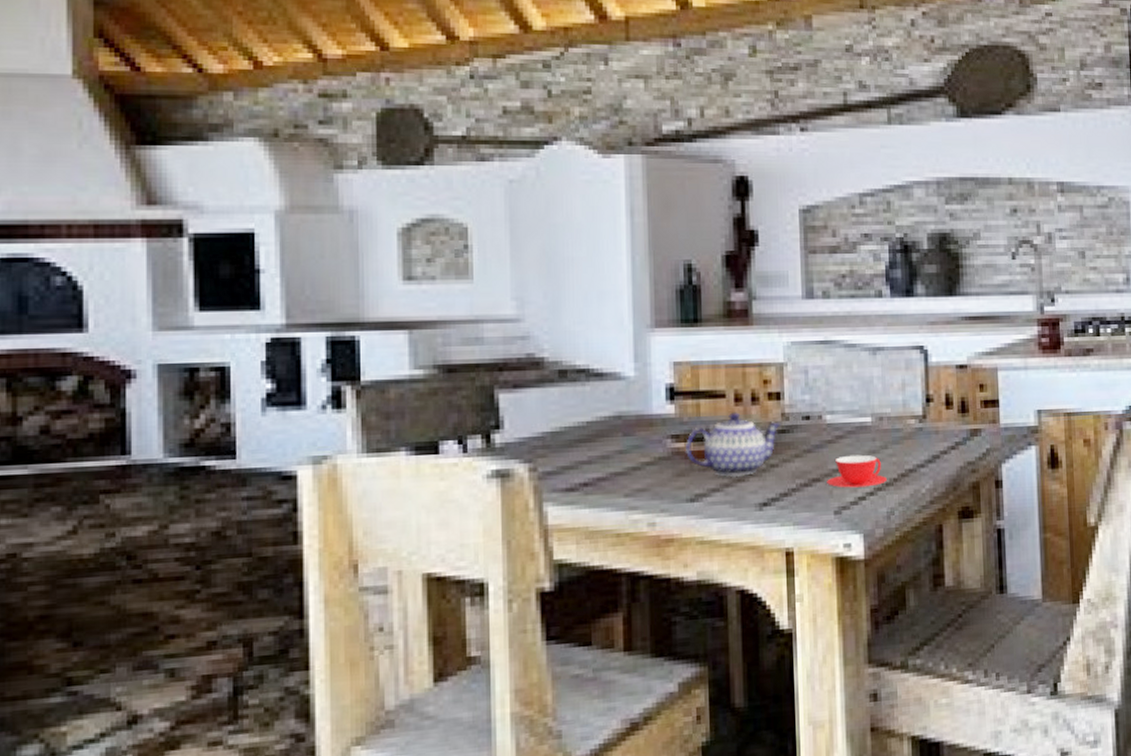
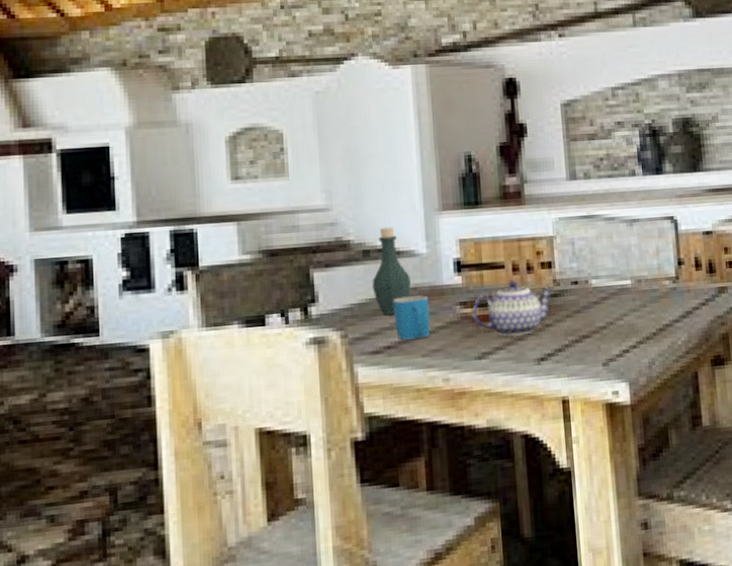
bottle: none [568,344,615,447] -> present [372,227,412,316]
mug: none [593,424,636,477] -> present [393,294,431,340]
teacup: present [827,454,887,488] -> none [595,313,647,343]

